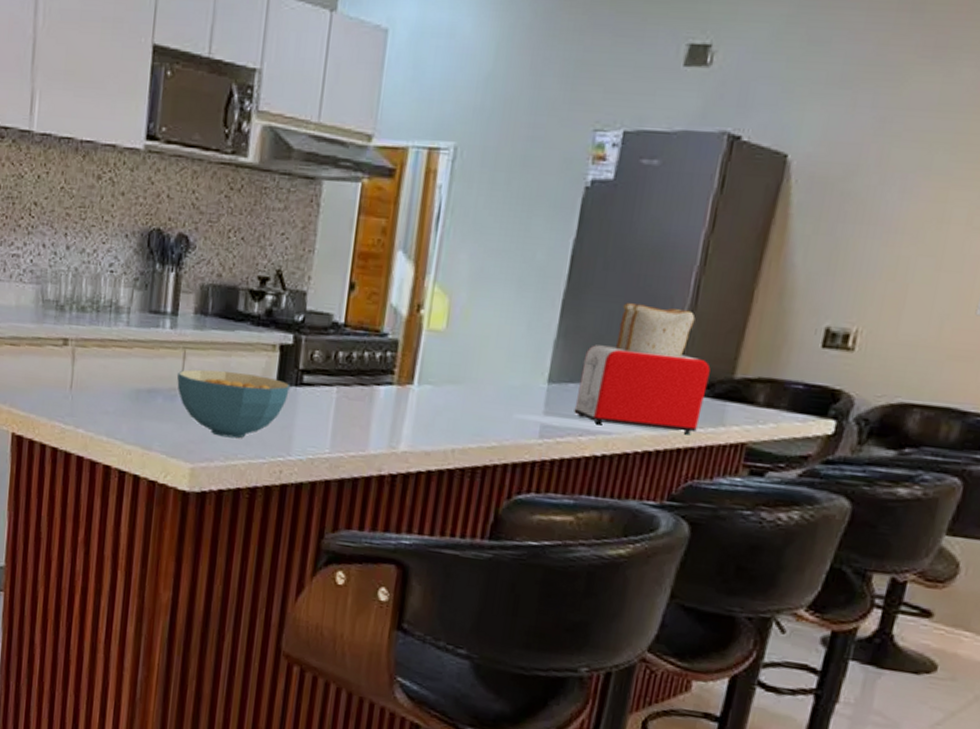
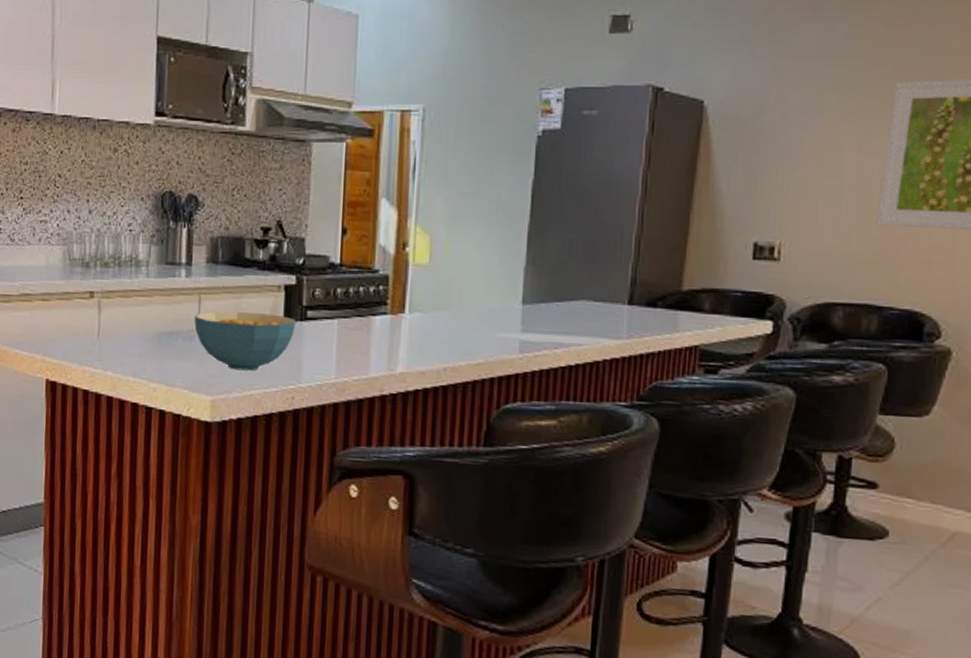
toaster: present [574,303,711,434] -> none [547,232,661,341]

